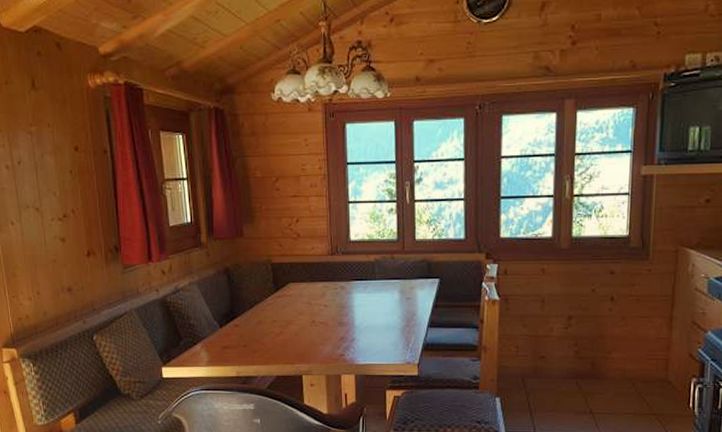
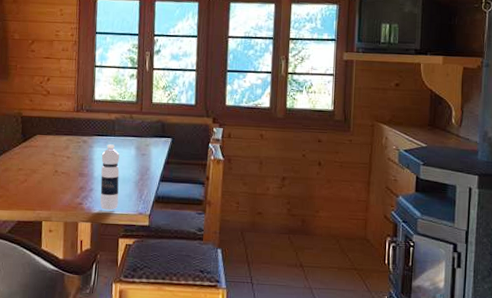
water bottle: none [361,289,384,361] -> present [100,144,120,211]

